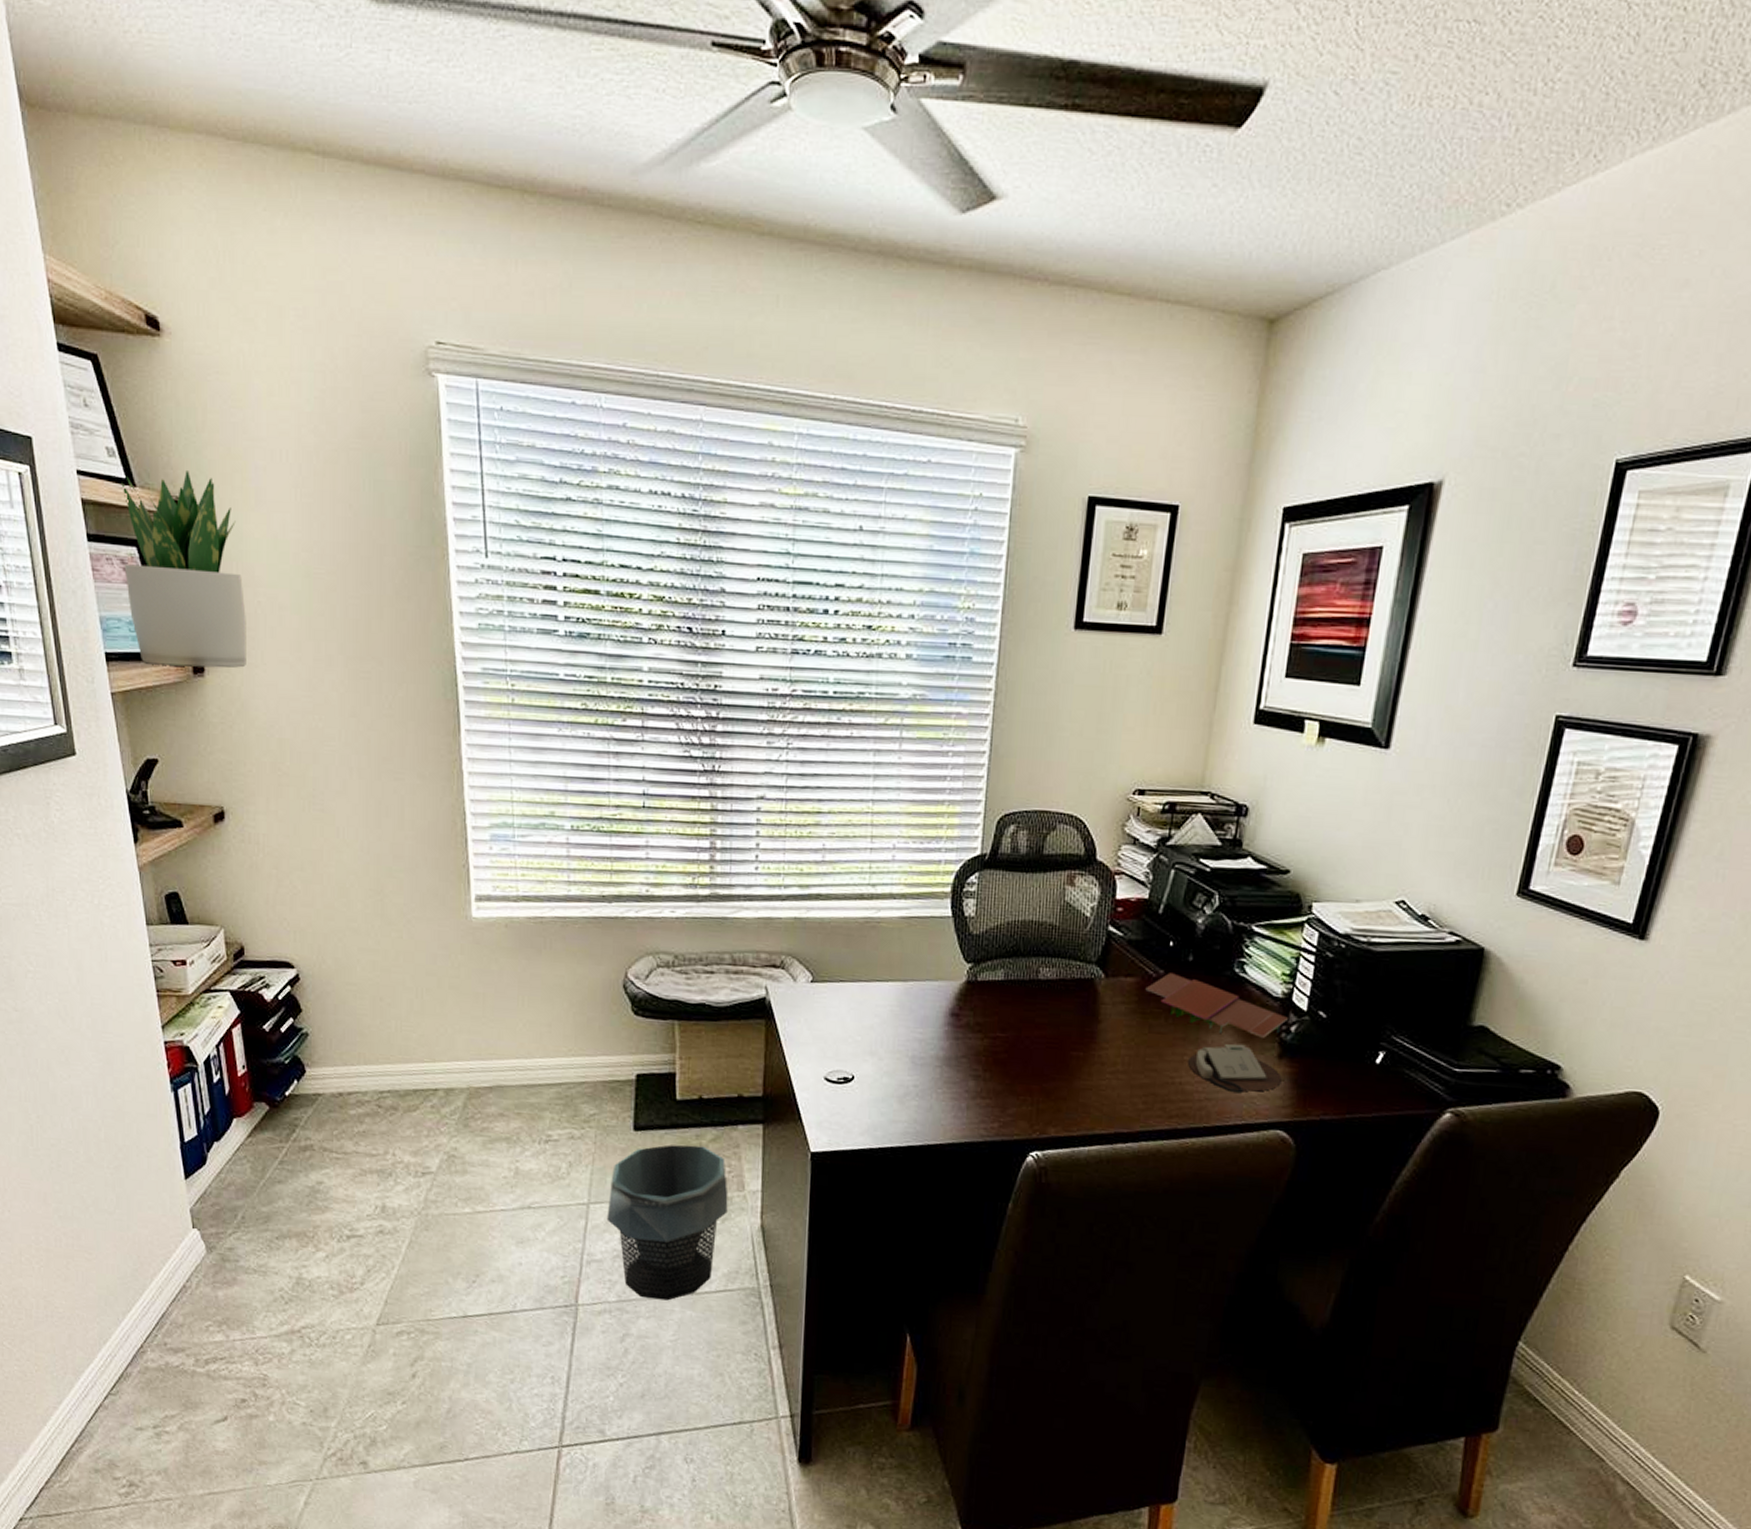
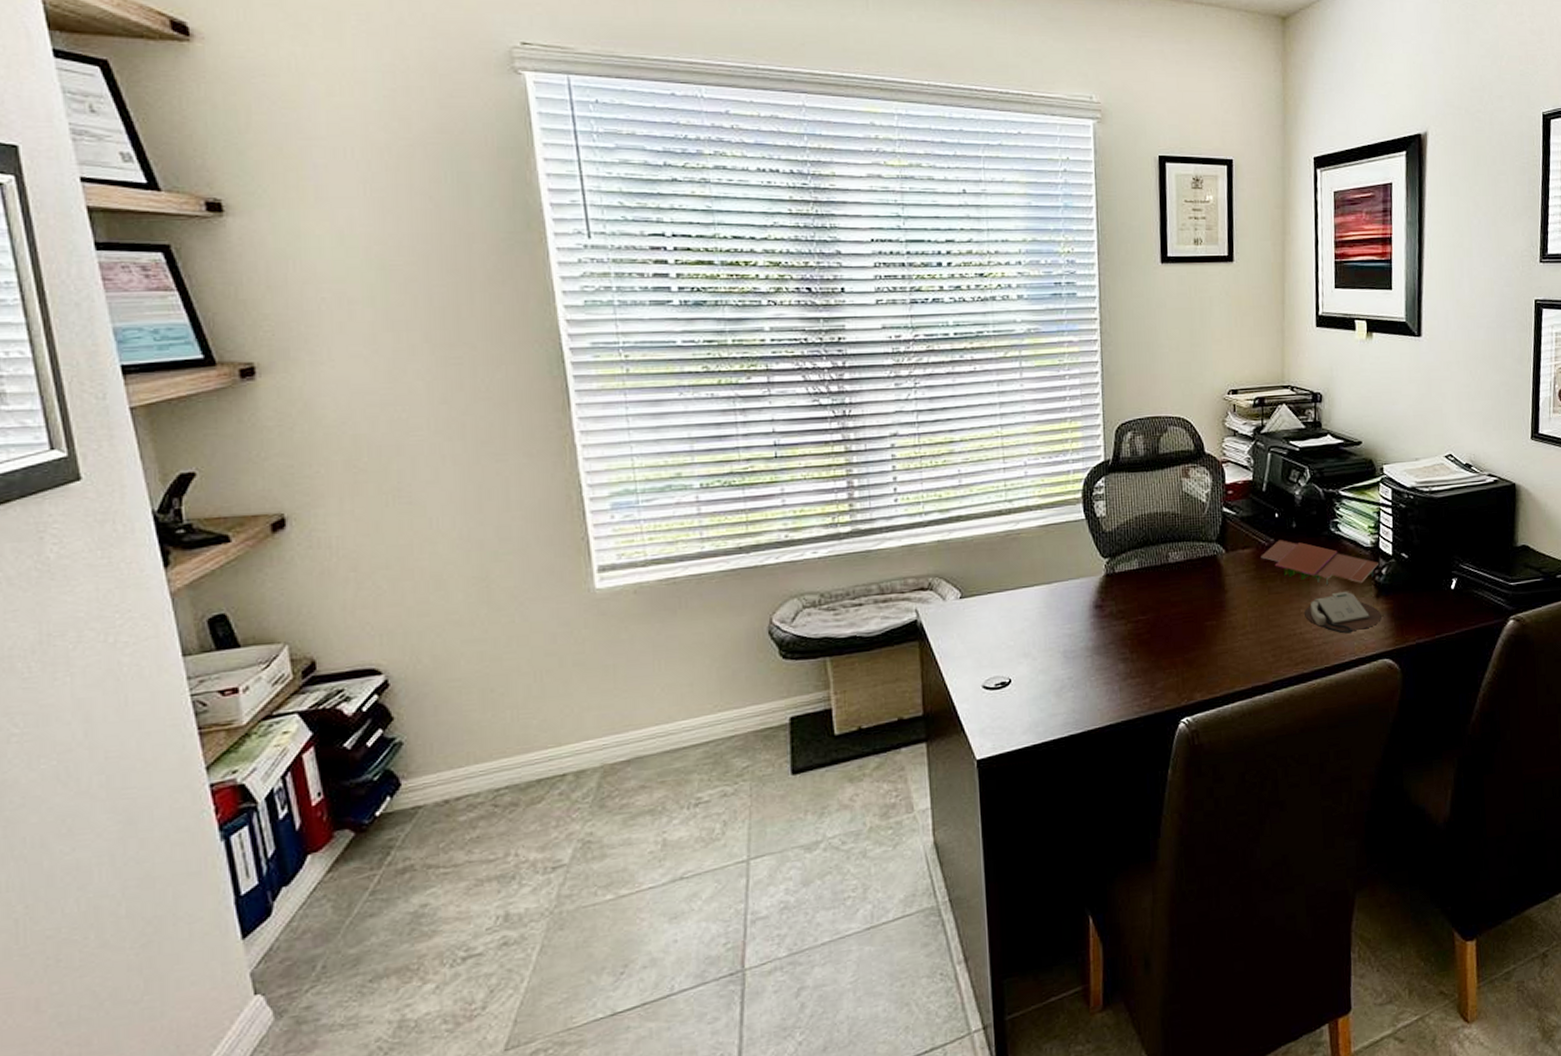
planter: present [121,471,246,669] -> none [141,172,309,373]
trash bin: present [606,1144,728,1301] -> none [769,776,898,945]

